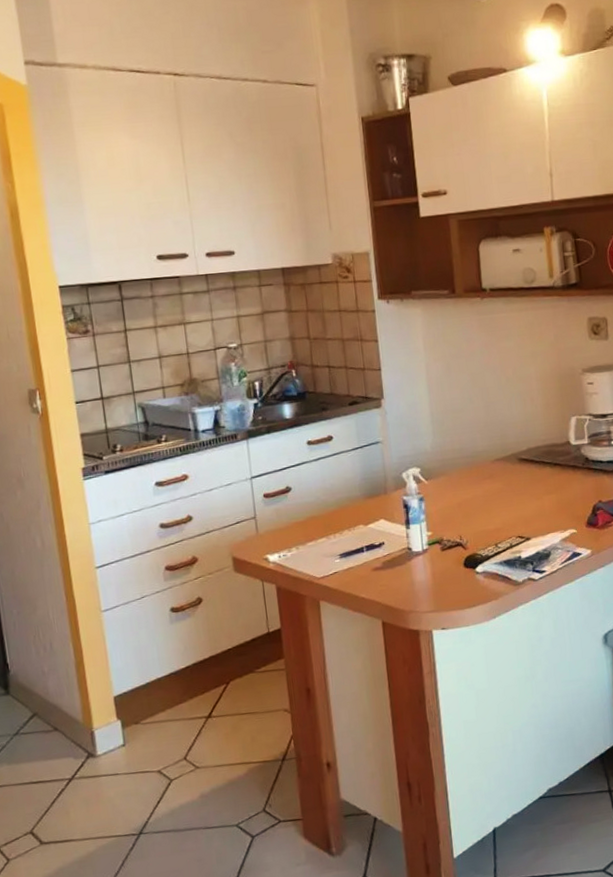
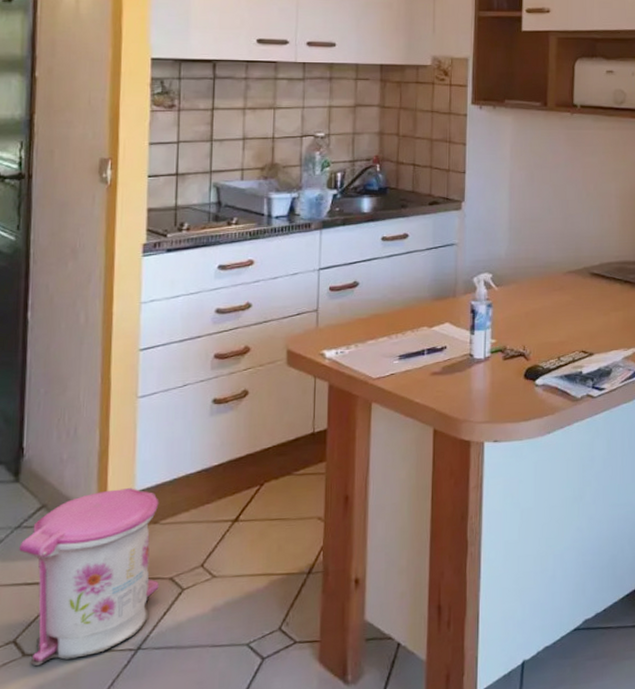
trash can: none [20,693,150,852] -> present [19,488,159,666]

